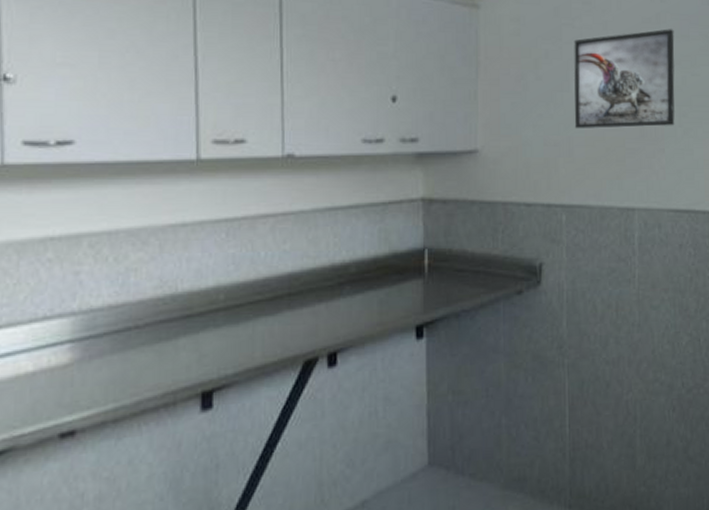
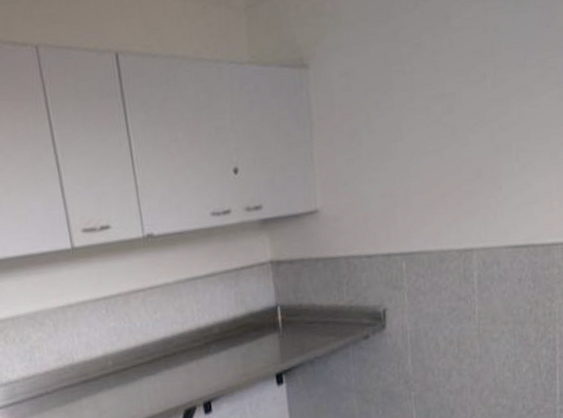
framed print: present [574,29,675,129] -> none [405,59,512,178]

